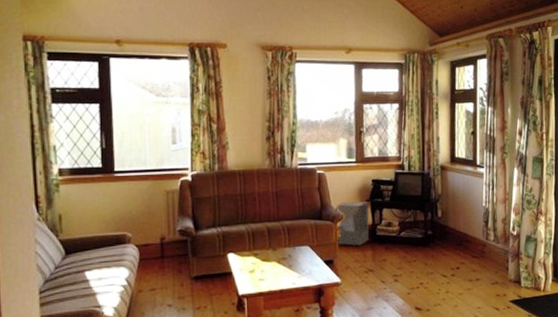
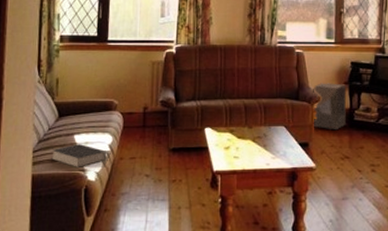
book: none [61,280,124,305] -> present [51,144,107,167]

